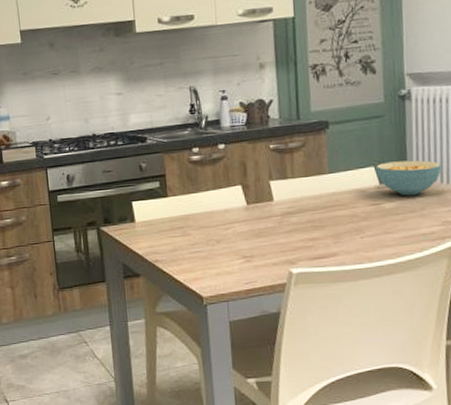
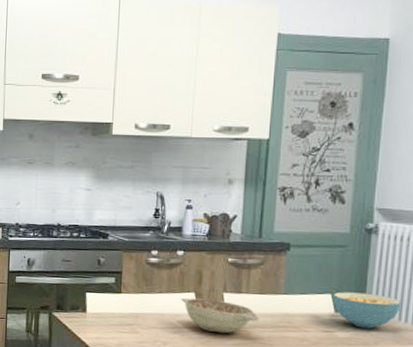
decorative bowl: none [227,189,308,223] -> present [180,297,259,334]

